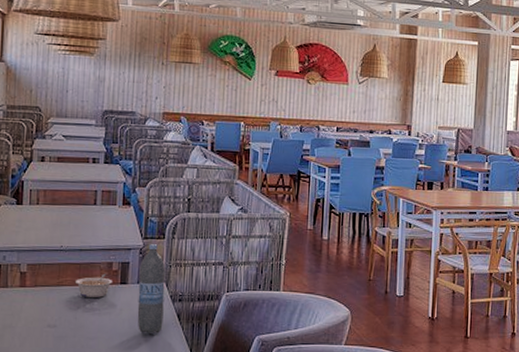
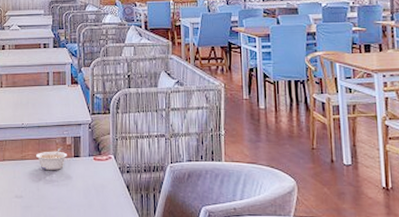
water bottle: present [137,243,166,335] -> none [90,118,114,205]

